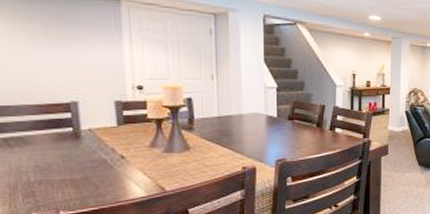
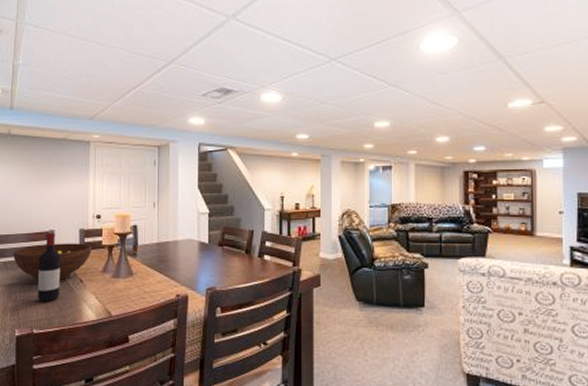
fruit bowl: none [17,116,135,158] -> present [13,243,92,281]
wine bottle: none [58,104,94,181] -> present [37,232,61,302]

